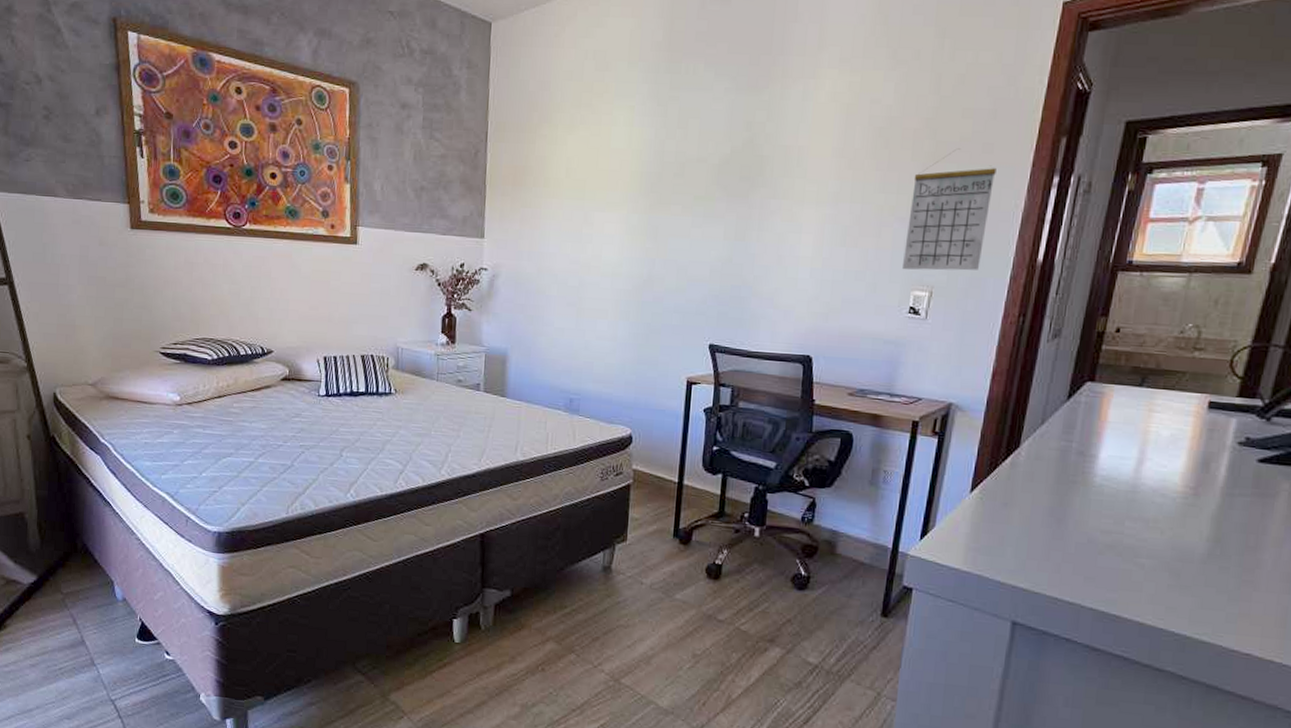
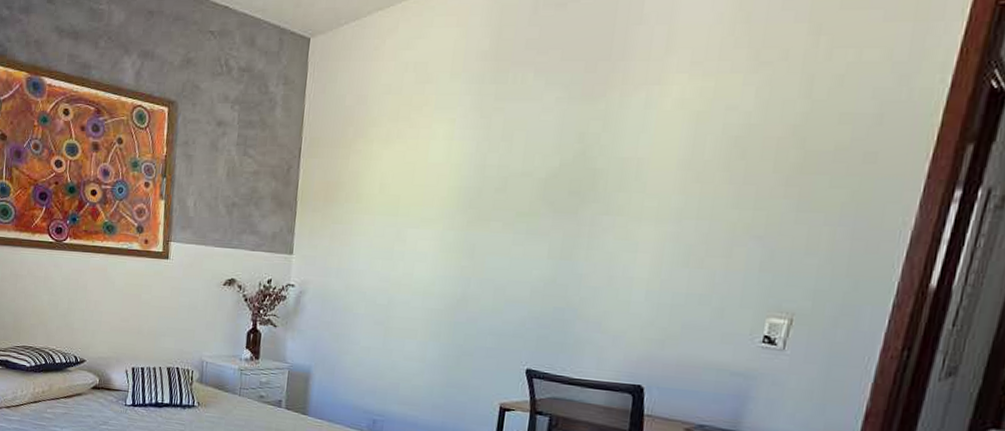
calendar: present [901,148,996,271] -> none [755,158,880,297]

